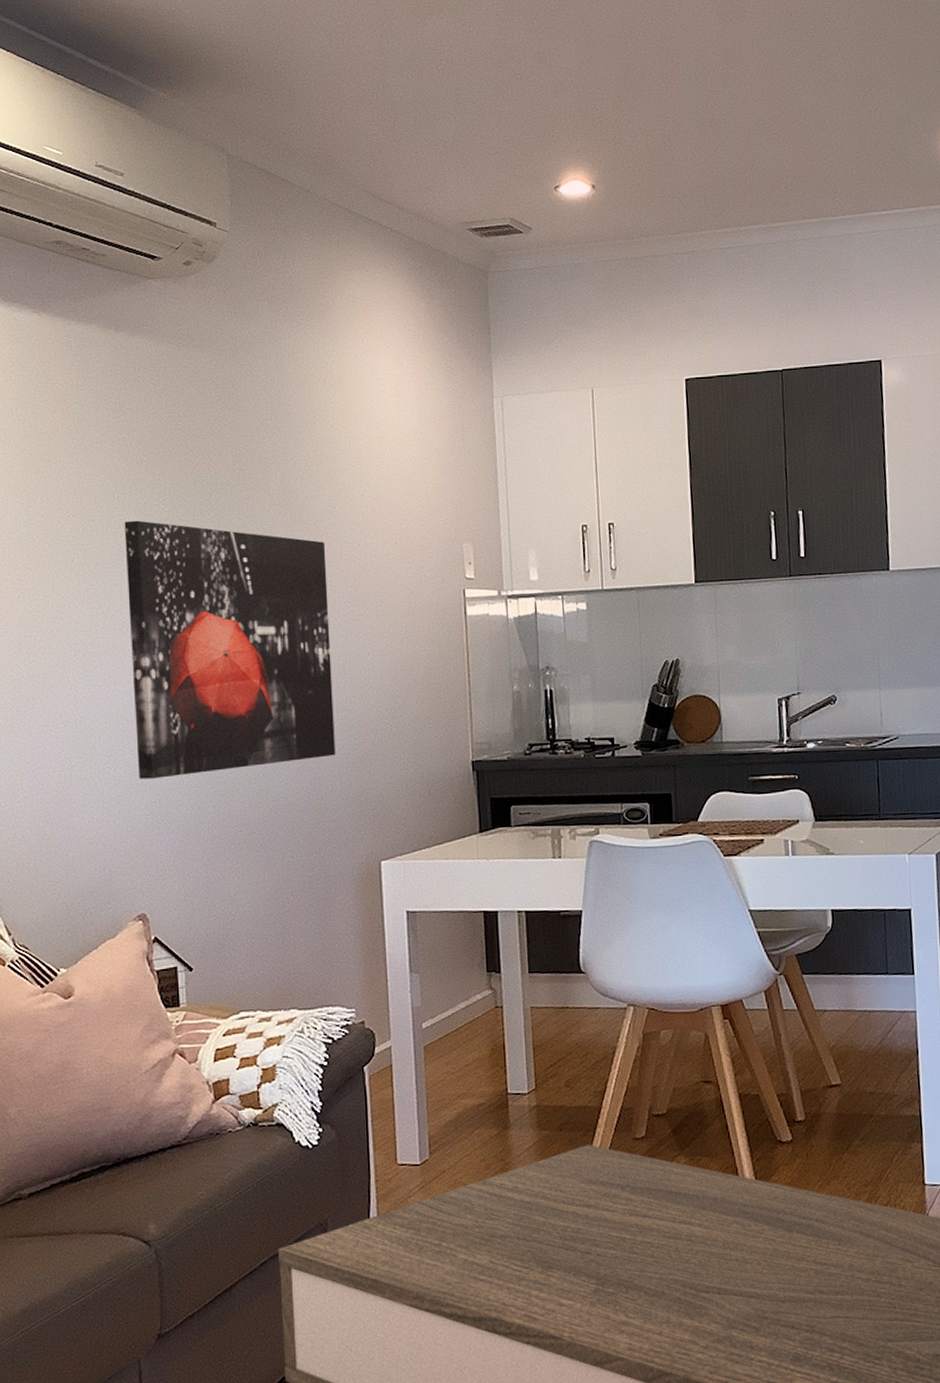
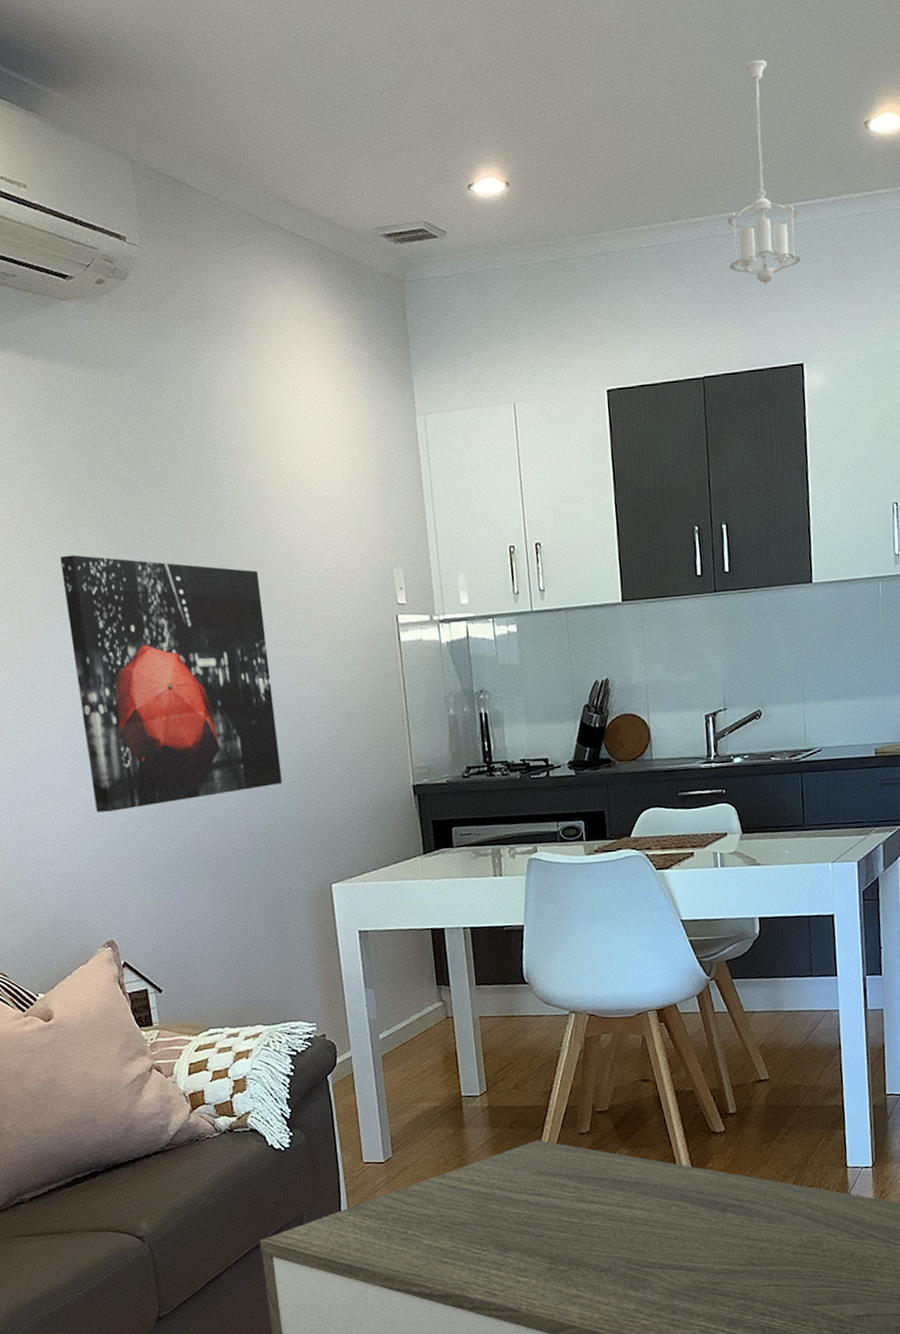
pendant light: none [808,84,879,287] -> present [727,60,800,286]

